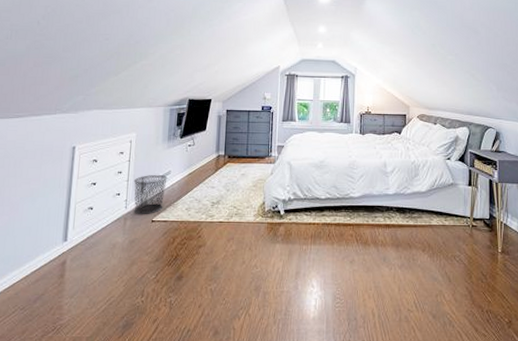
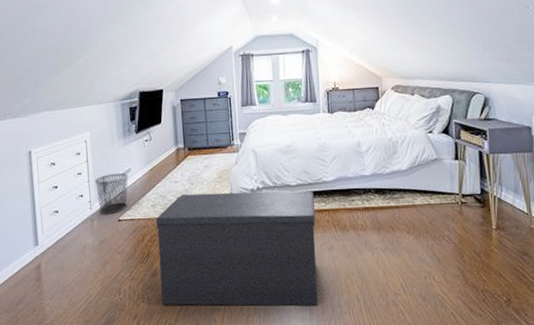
bench: none [184,200,340,318] -> present [155,191,318,306]

